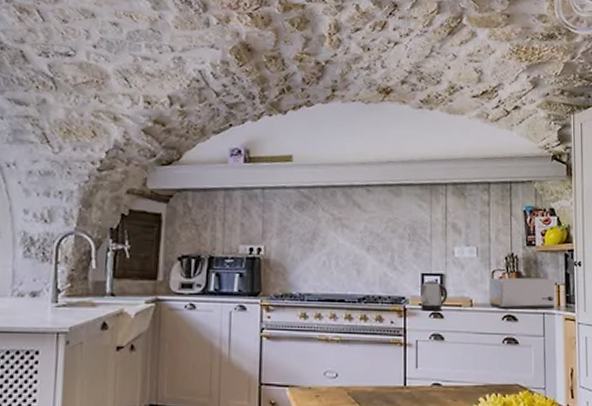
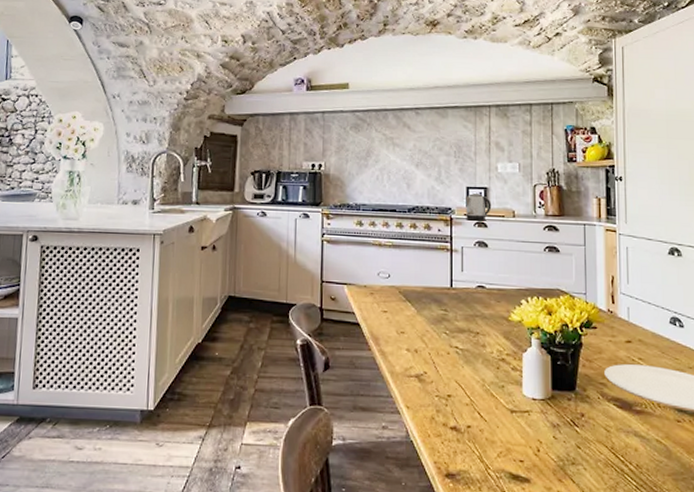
toaster: present [490,277,556,310] -> none [532,191,597,221]

